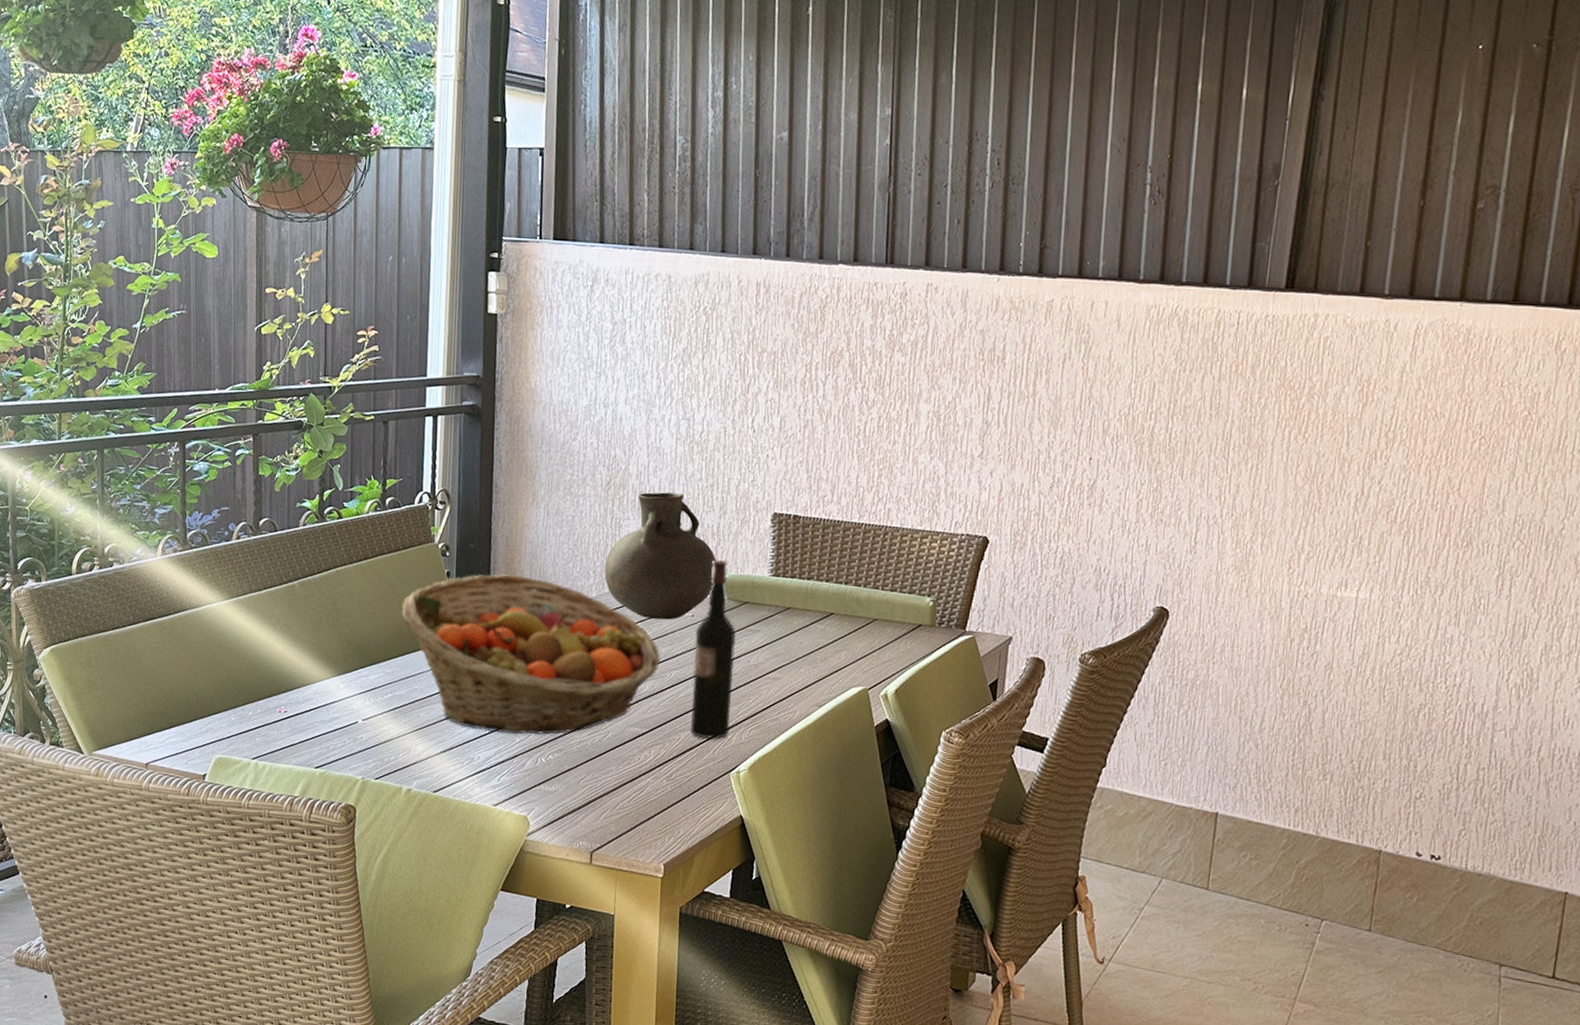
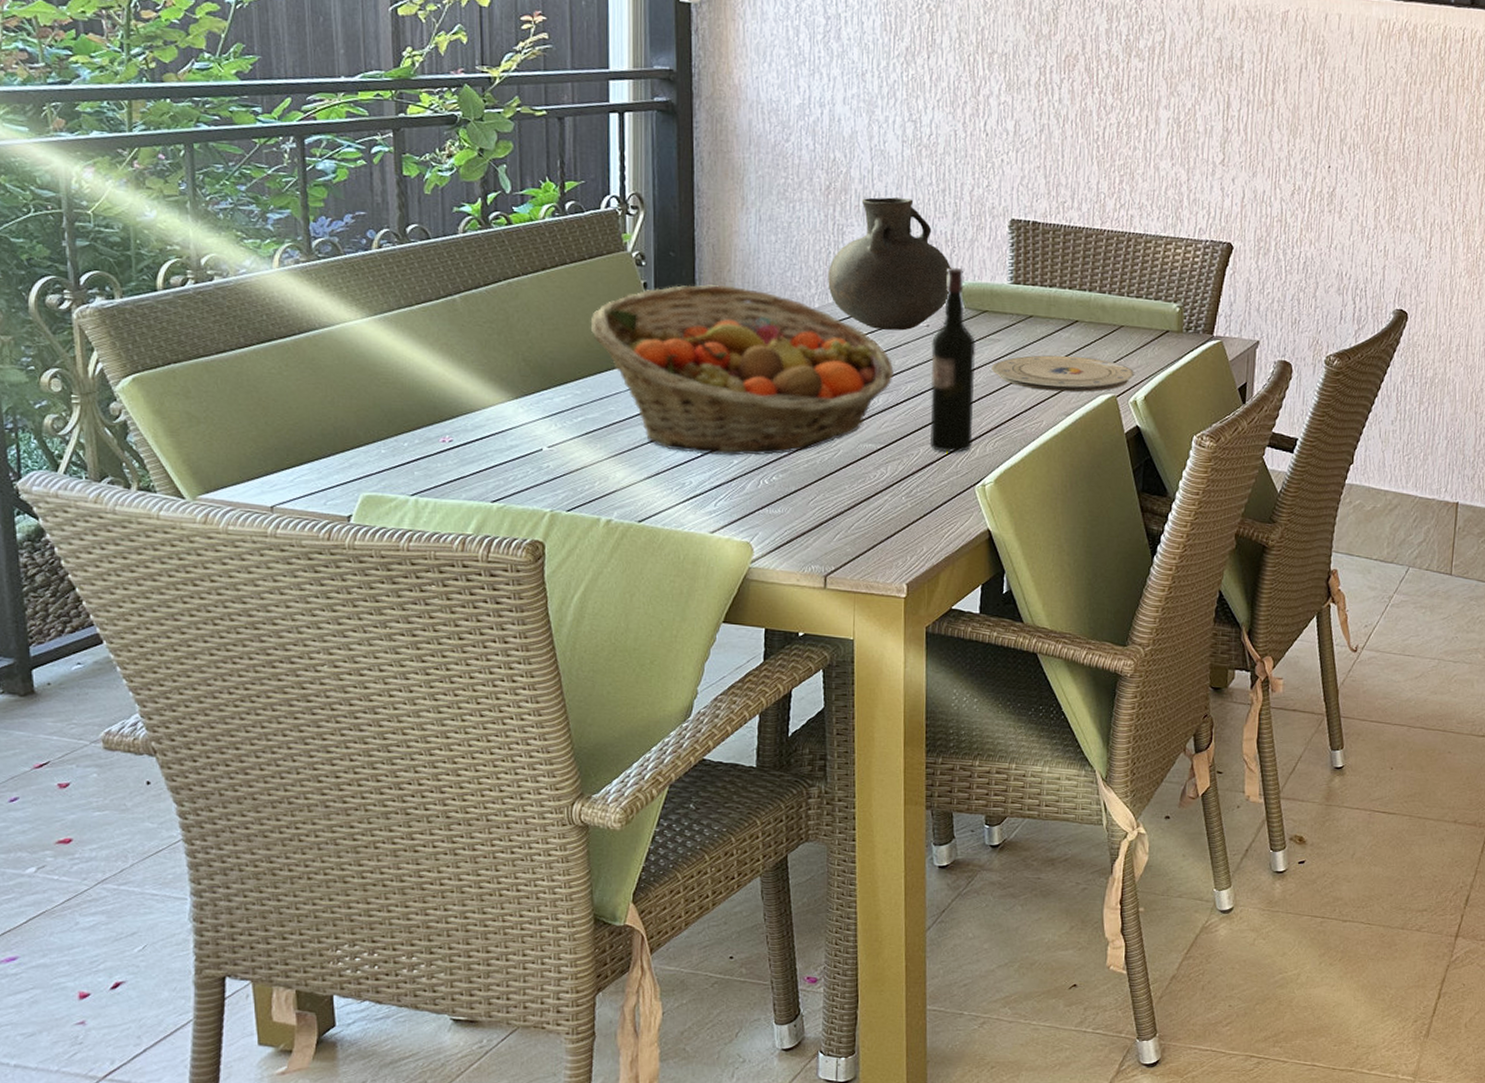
plate: none [750,646,887,684] -> present [992,355,1135,393]

